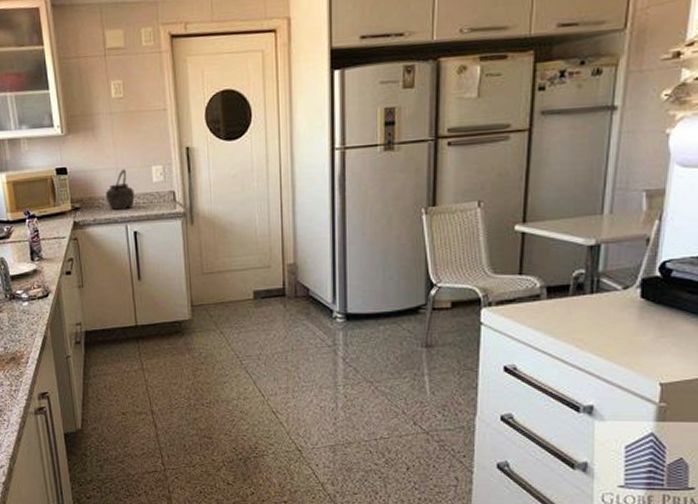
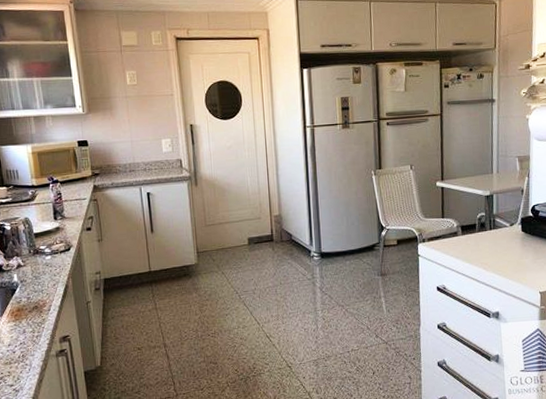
kettle: present [106,169,135,211] -> none [122,142,148,176]

